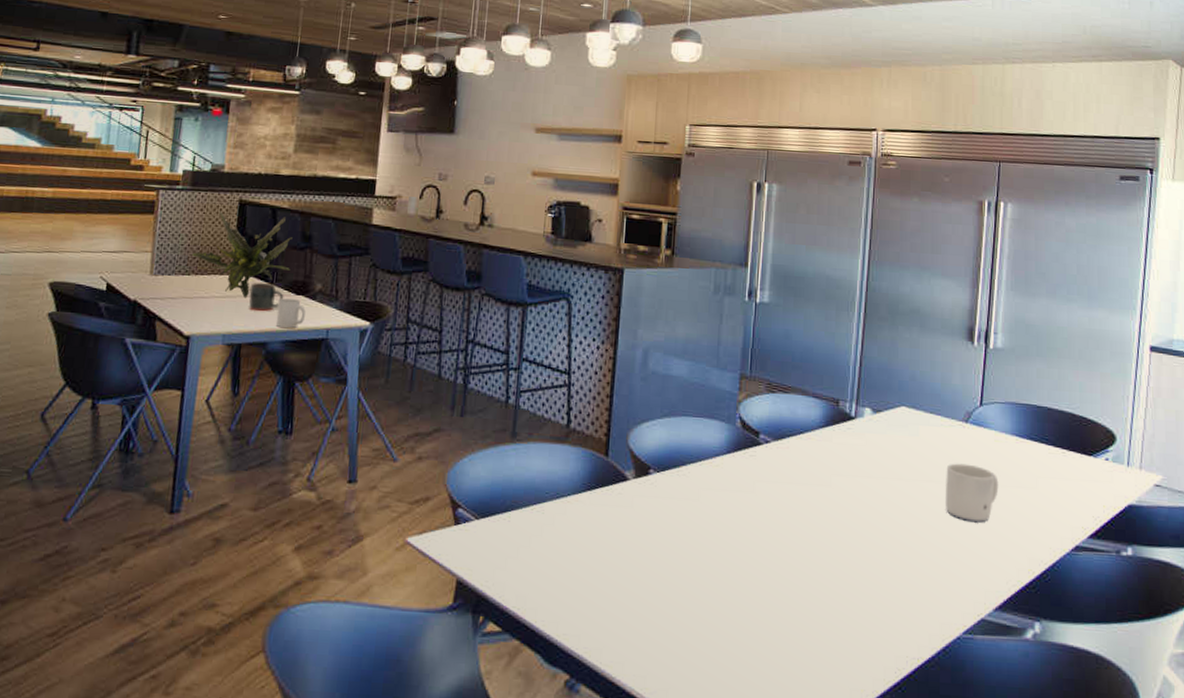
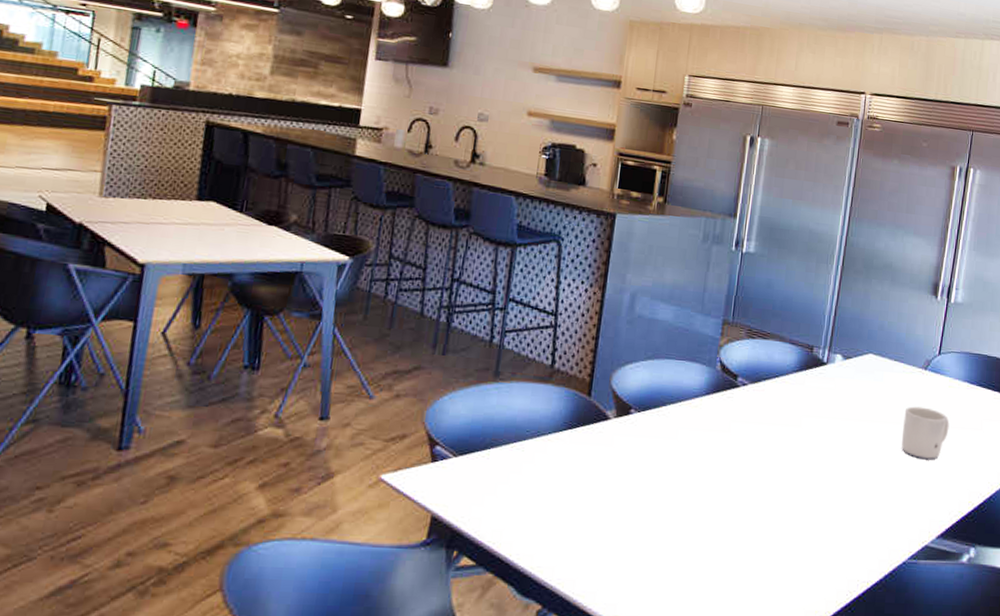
plant: present [191,211,293,297] -> none [148,132,266,225]
mug: present [248,283,284,311] -> none [214,210,255,241]
cup: present [275,298,306,329] -> none [244,228,278,260]

